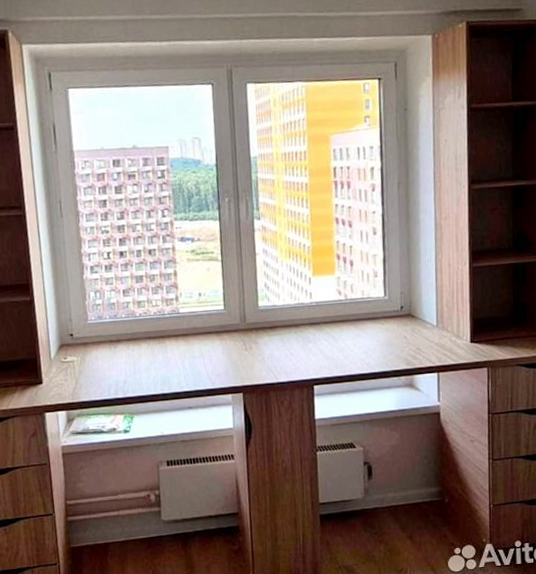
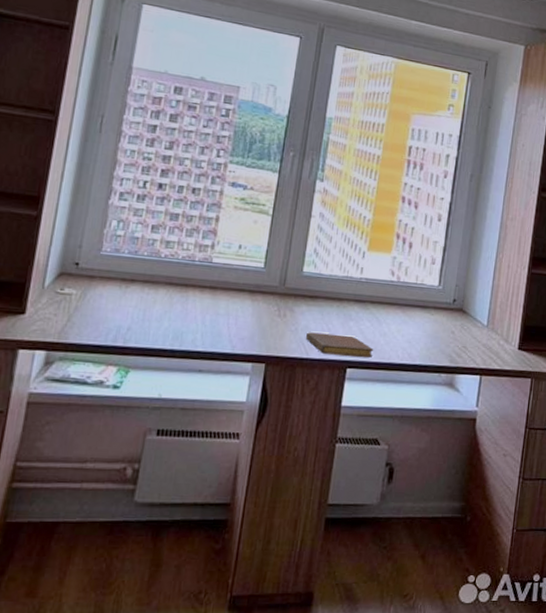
notebook: none [272,356,335,376] -> present [305,332,374,357]

